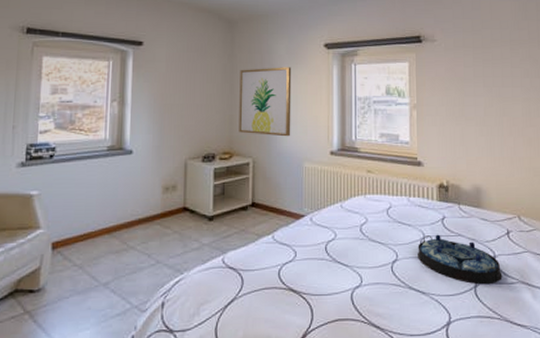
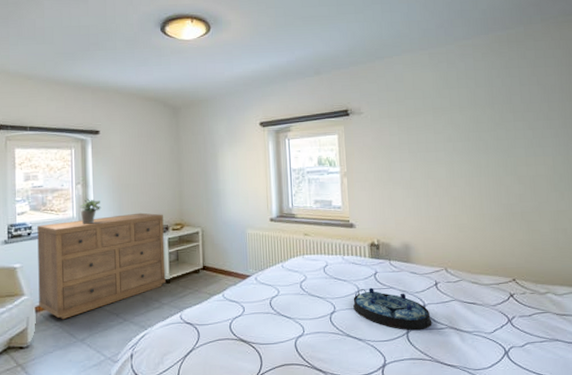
dresser: none [57,137,210,259] -> present [37,212,166,320]
potted plant: none [114,117,139,148] -> present [80,198,102,224]
wall art: present [239,67,292,137] -> none [185,145,234,208]

